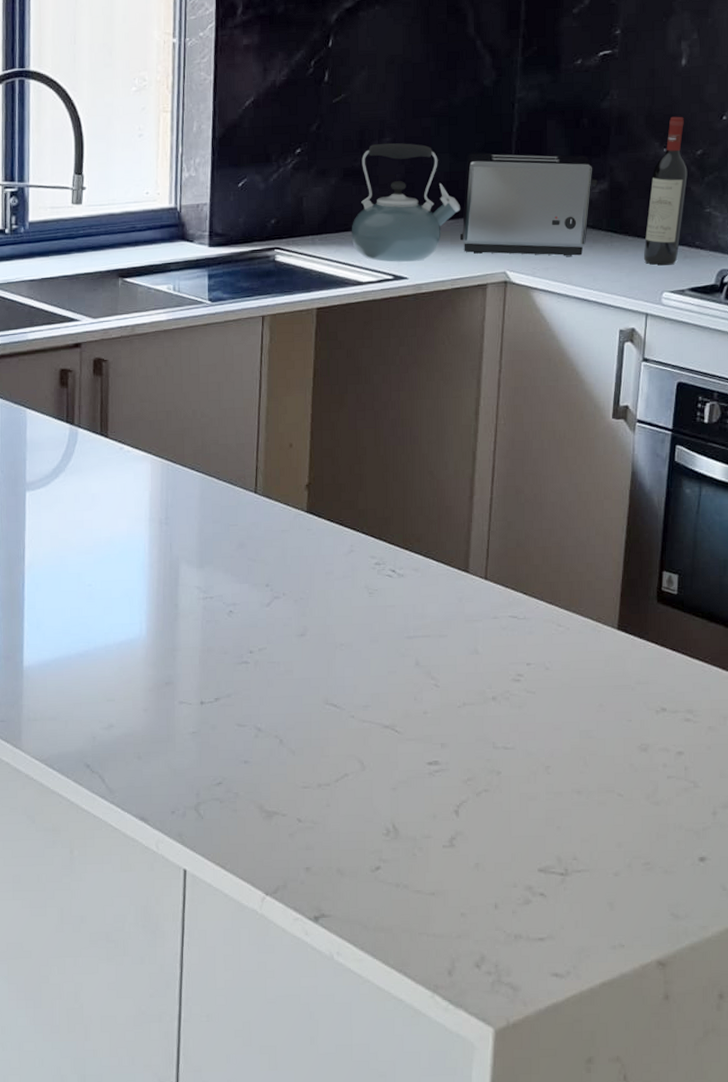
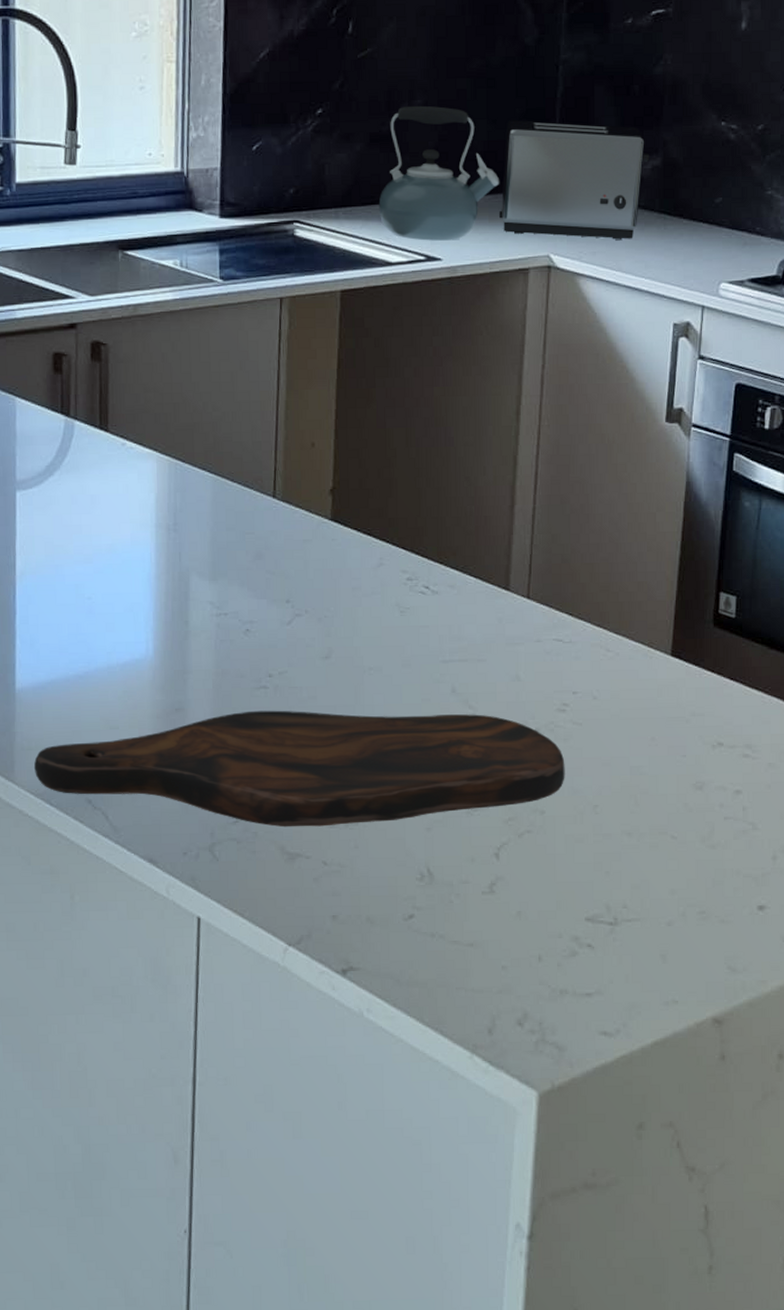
cutting board: none [38,683,520,788] -> present [33,710,565,828]
wine bottle: present [643,116,688,265] -> none [699,86,748,253]

